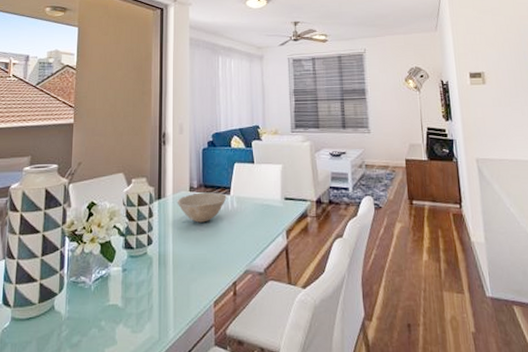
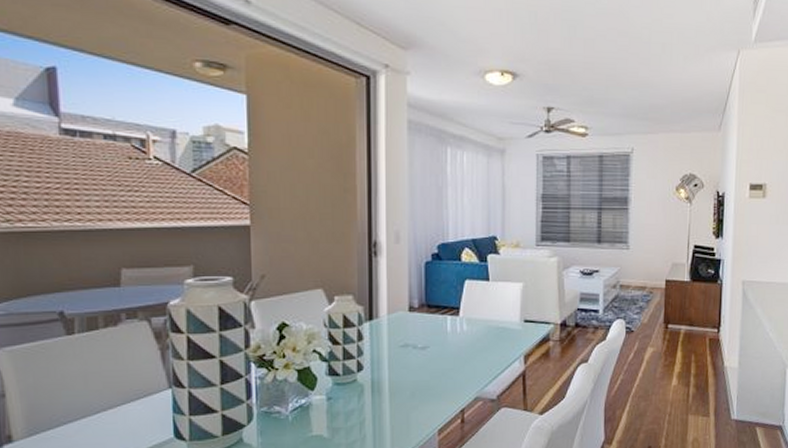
bowl: present [177,192,227,223] -> none [393,313,455,347]

